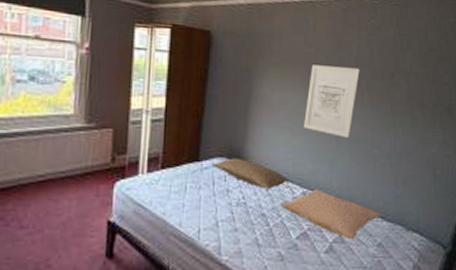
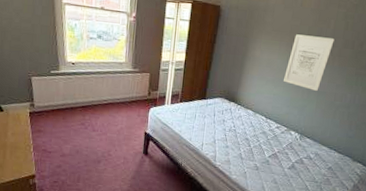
pillow: present [212,157,289,189] -> none [214,99,268,122]
pillow: present [280,189,382,240] -> none [259,125,335,163]

